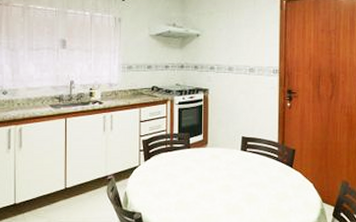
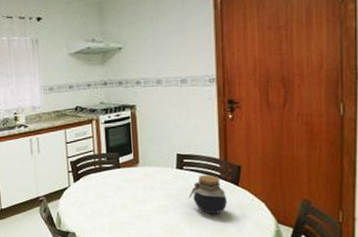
jar: none [250,157,282,195] -> present [189,174,227,215]

